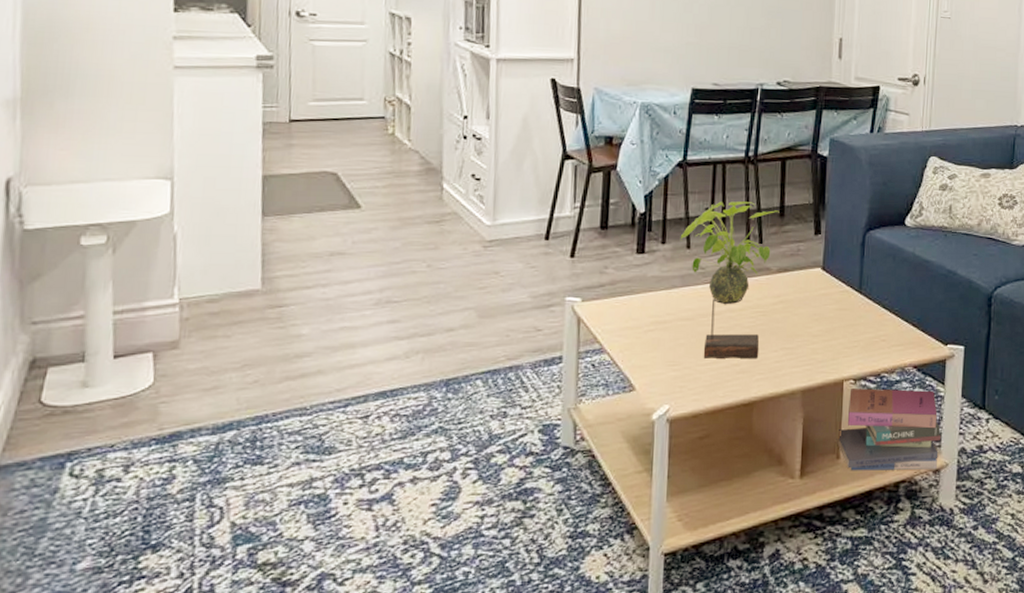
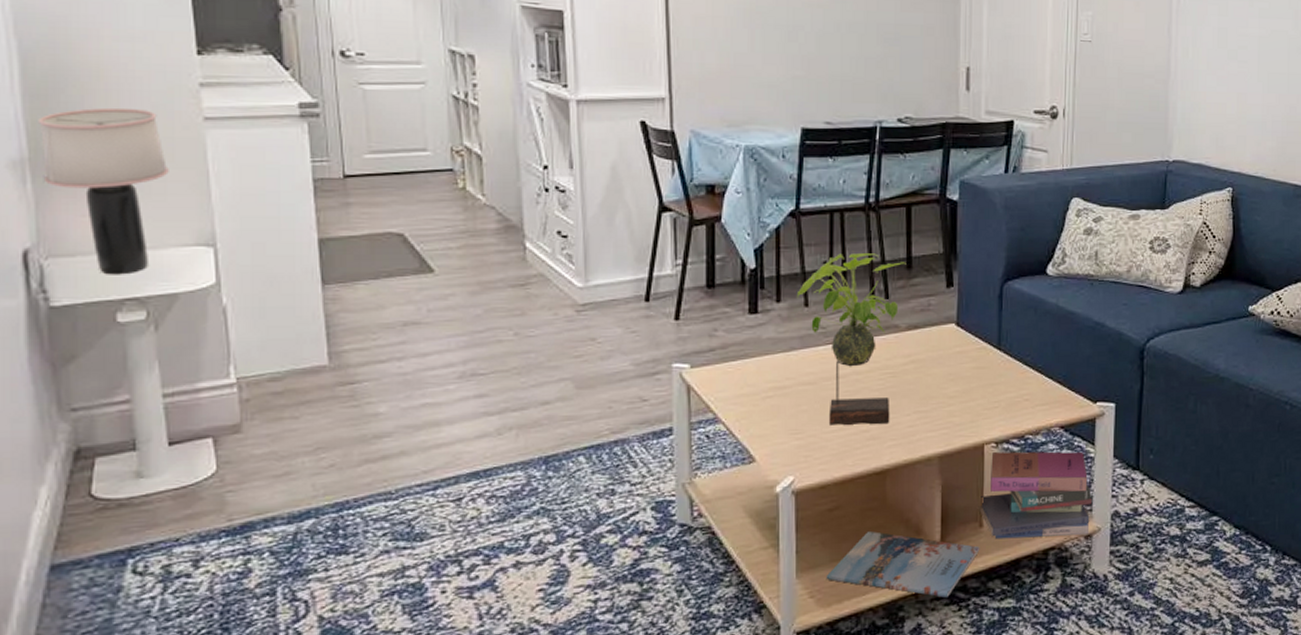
table lamp: none [32,55,140,203] -> present [38,107,169,275]
magazine: none [693,460,837,525] -> present [826,531,980,598]

